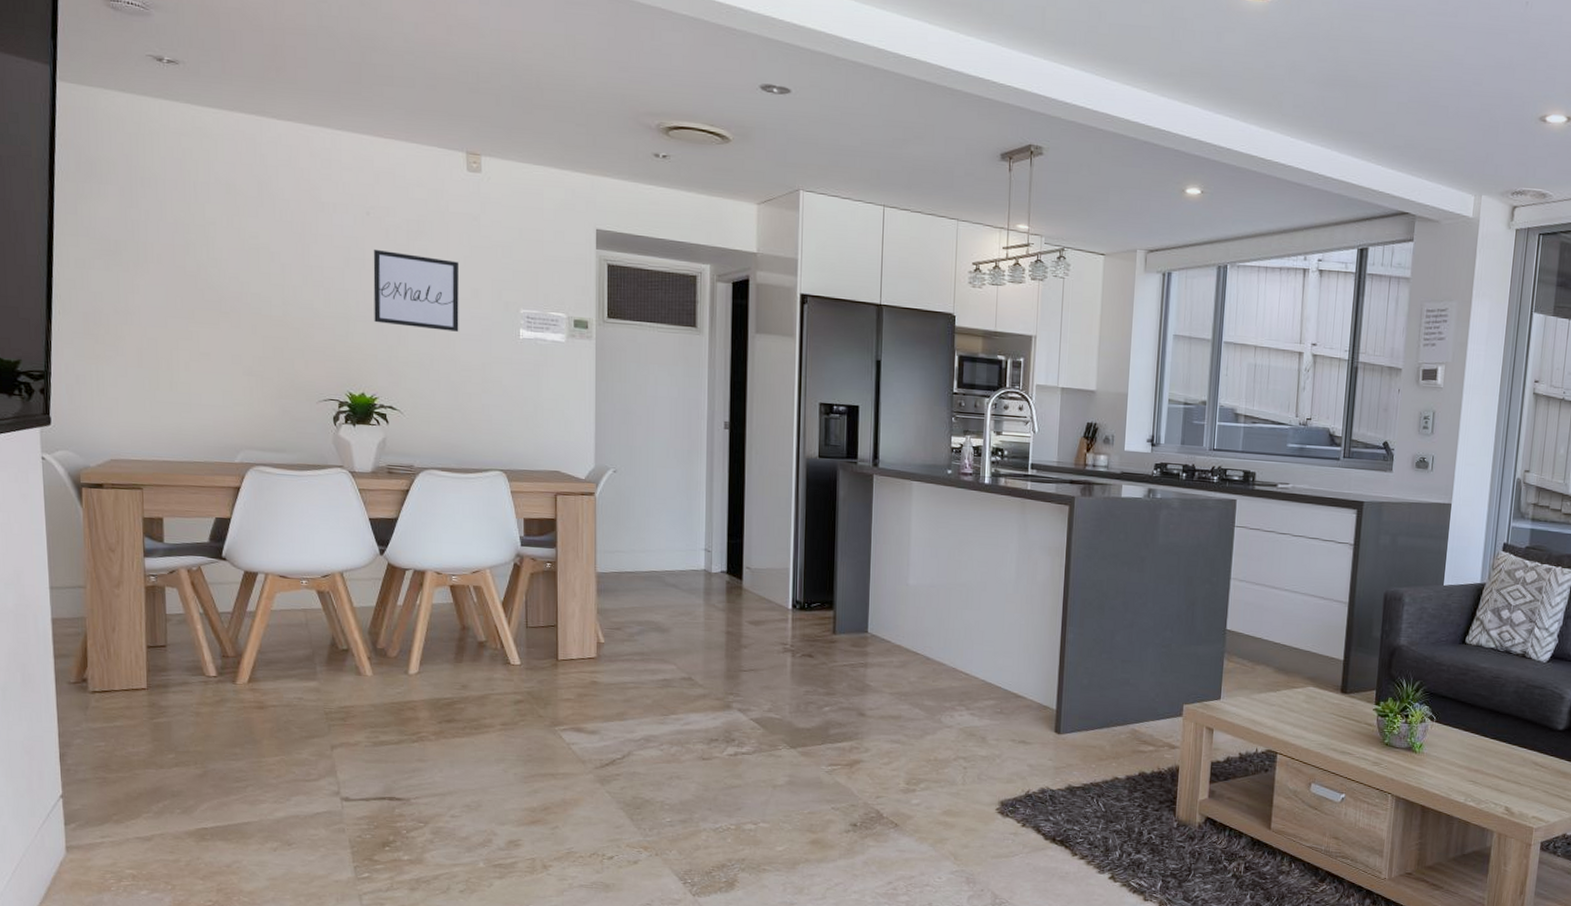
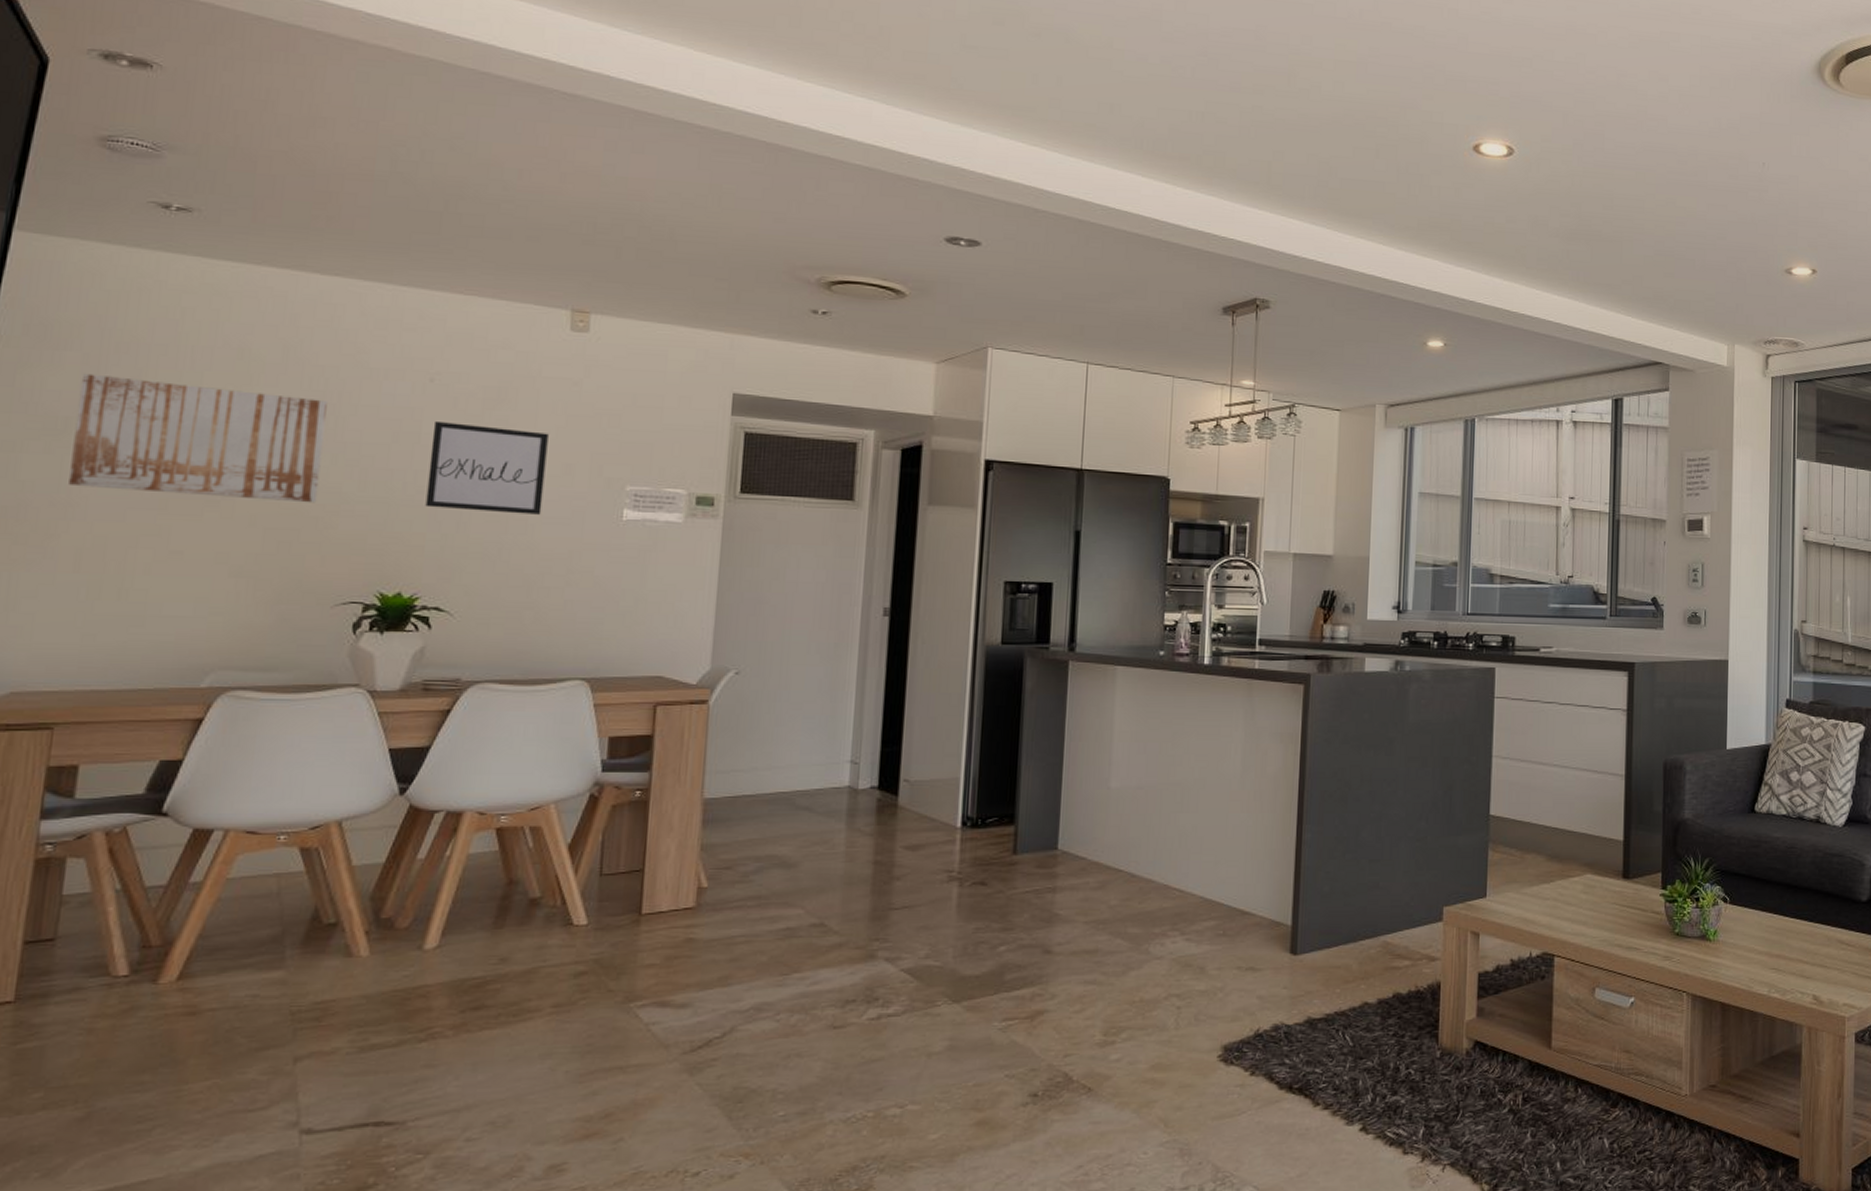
wall art: none [121,204,297,317] -> present [69,373,327,503]

